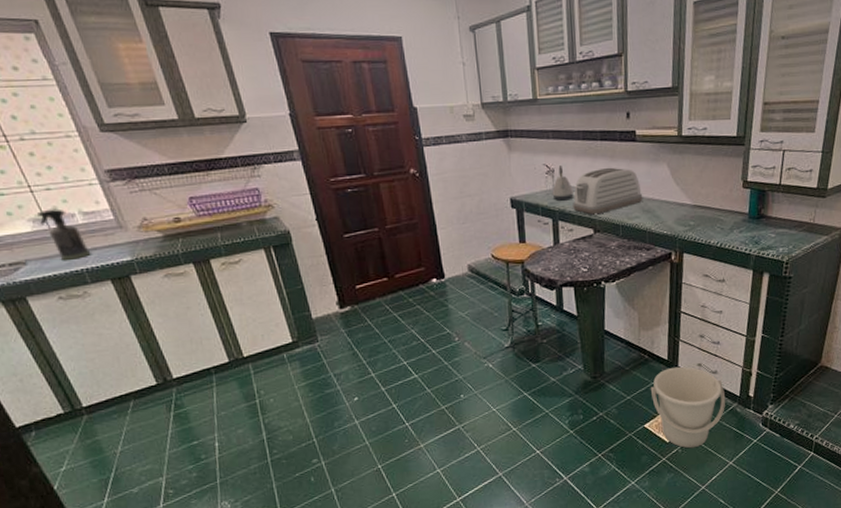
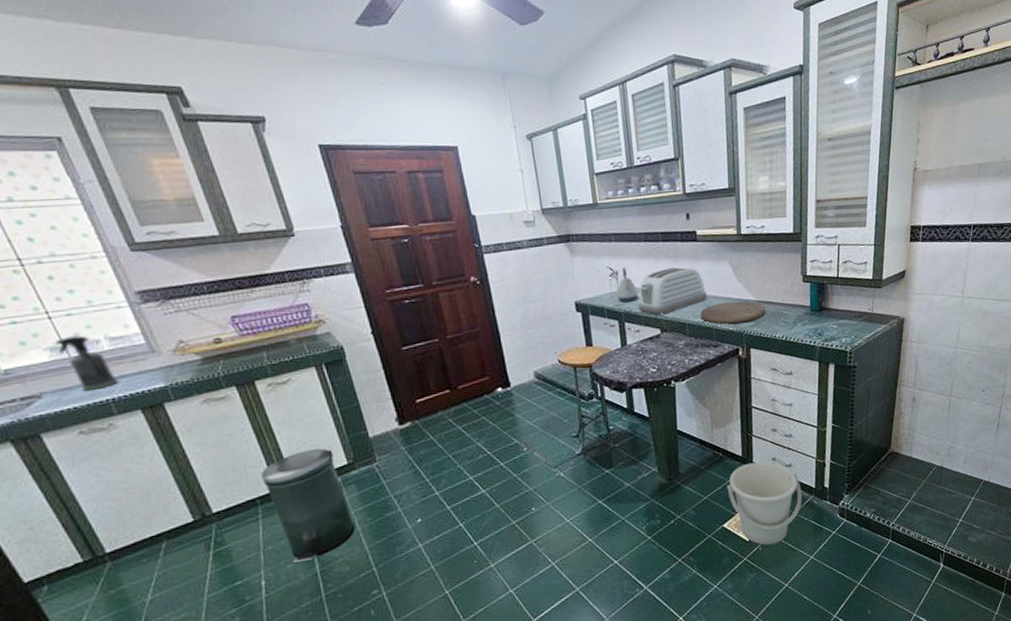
pedal bin: none [216,326,298,430] -> present [261,448,355,564]
cutting board: none [635,204,702,228] -> present [700,301,766,325]

